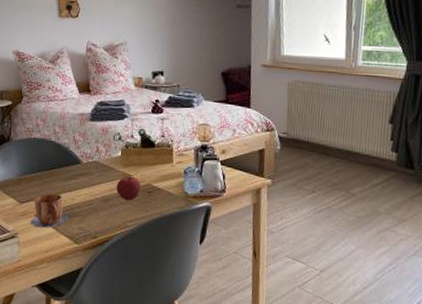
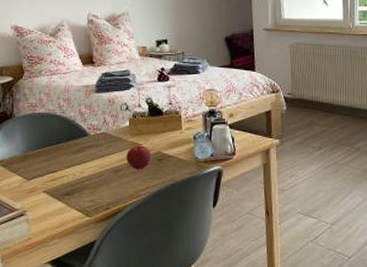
mug: present [30,193,70,228] -> none [38,168,80,204]

